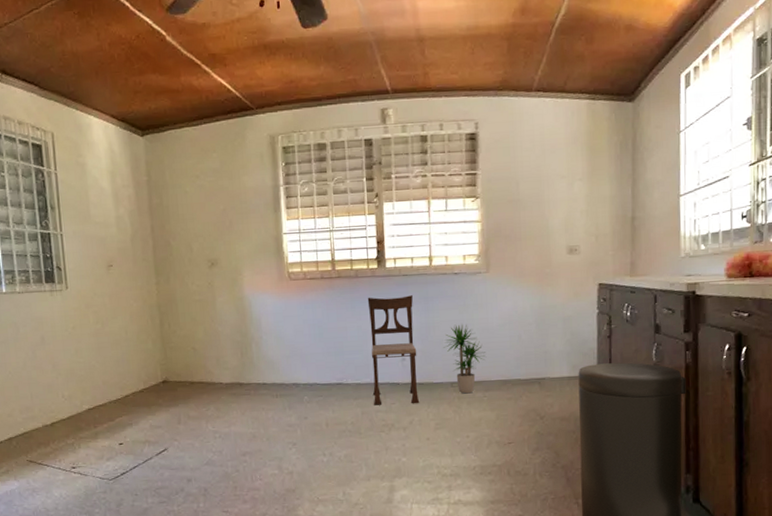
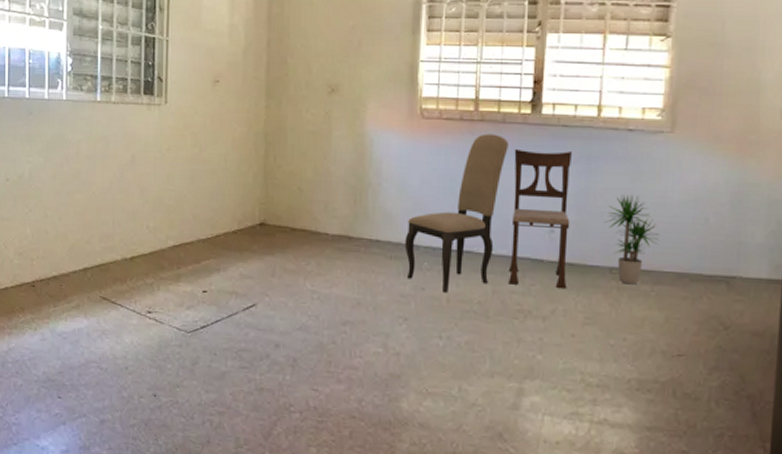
dining chair: none [286,287,362,419] -> present [404,133,508,294]

